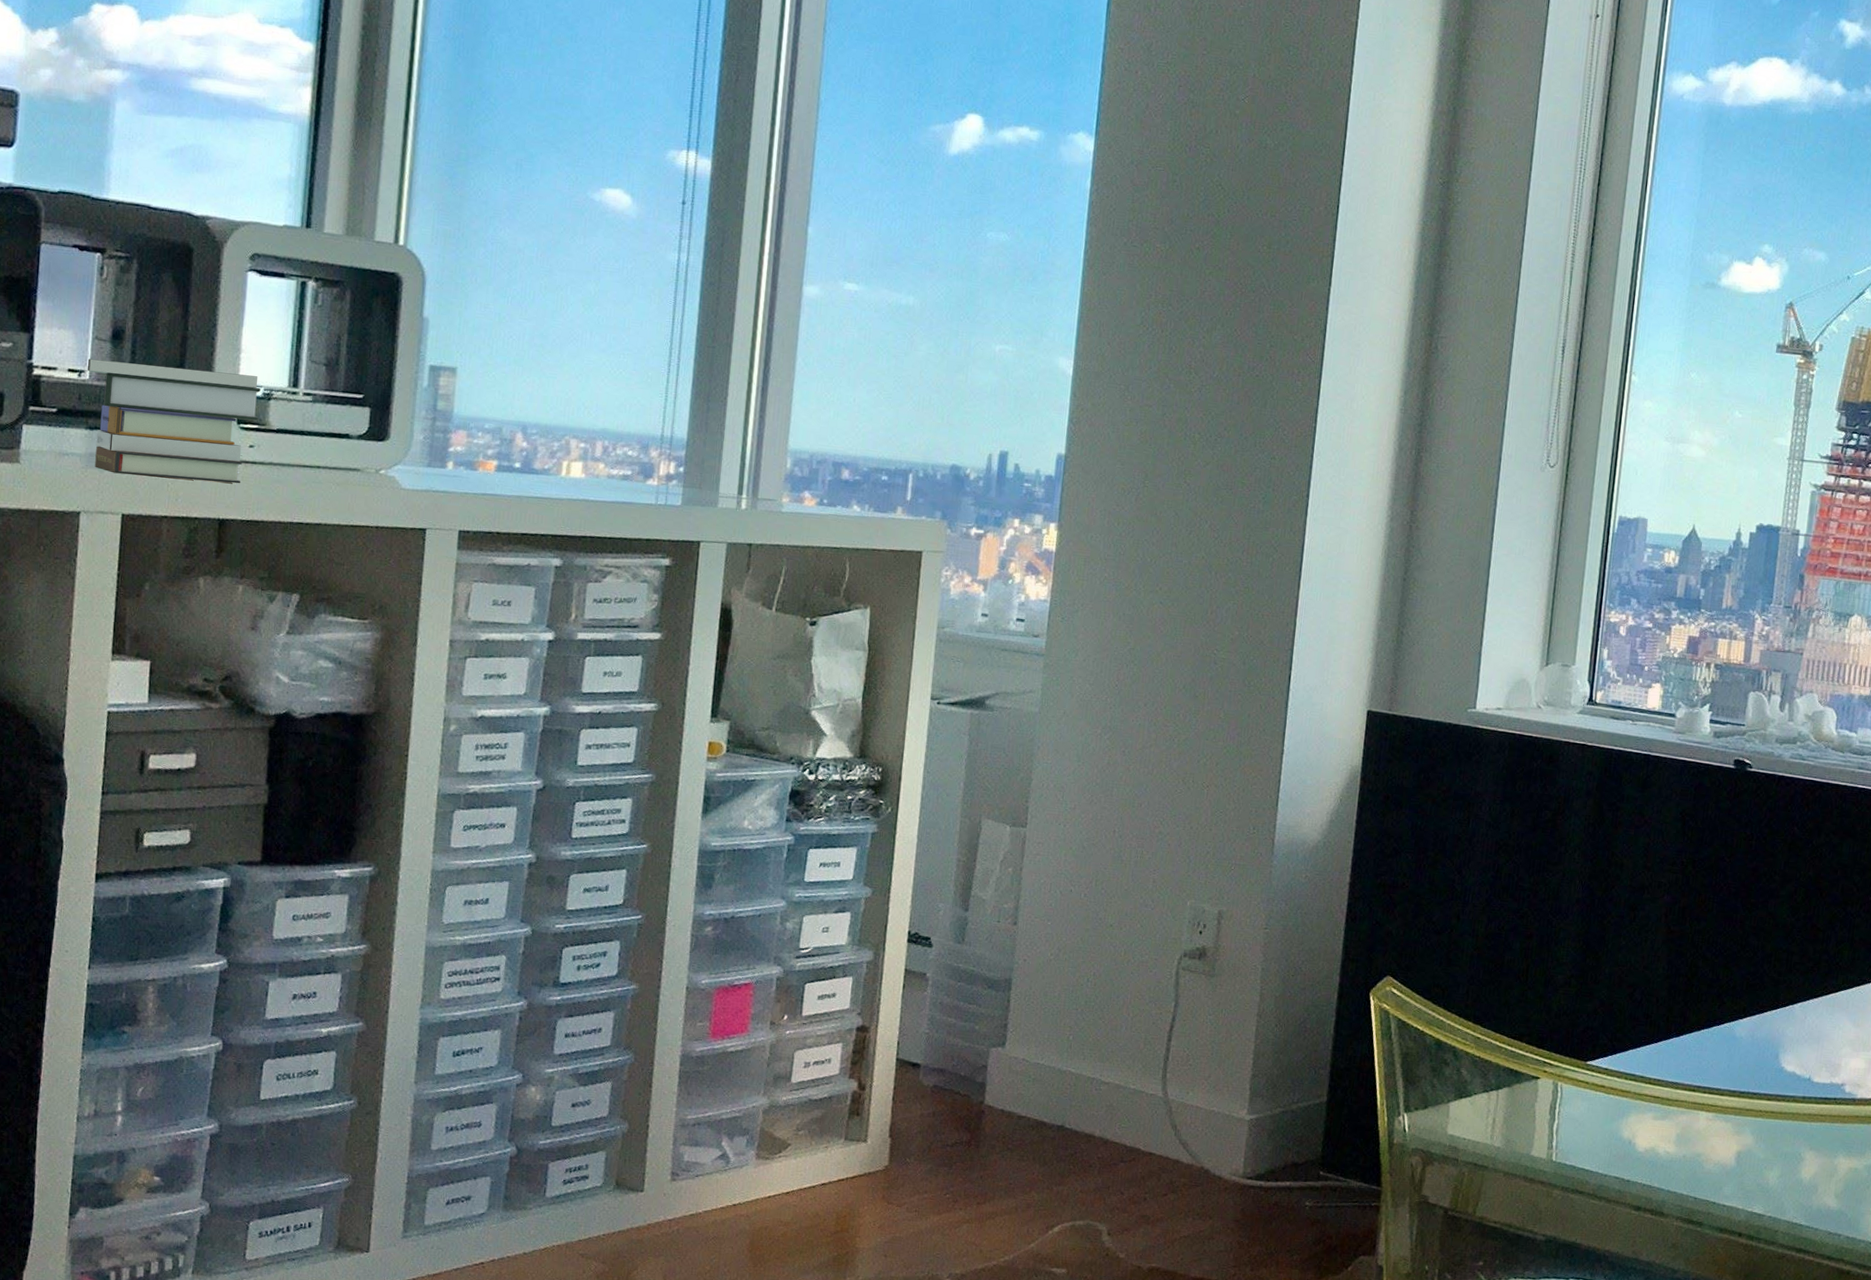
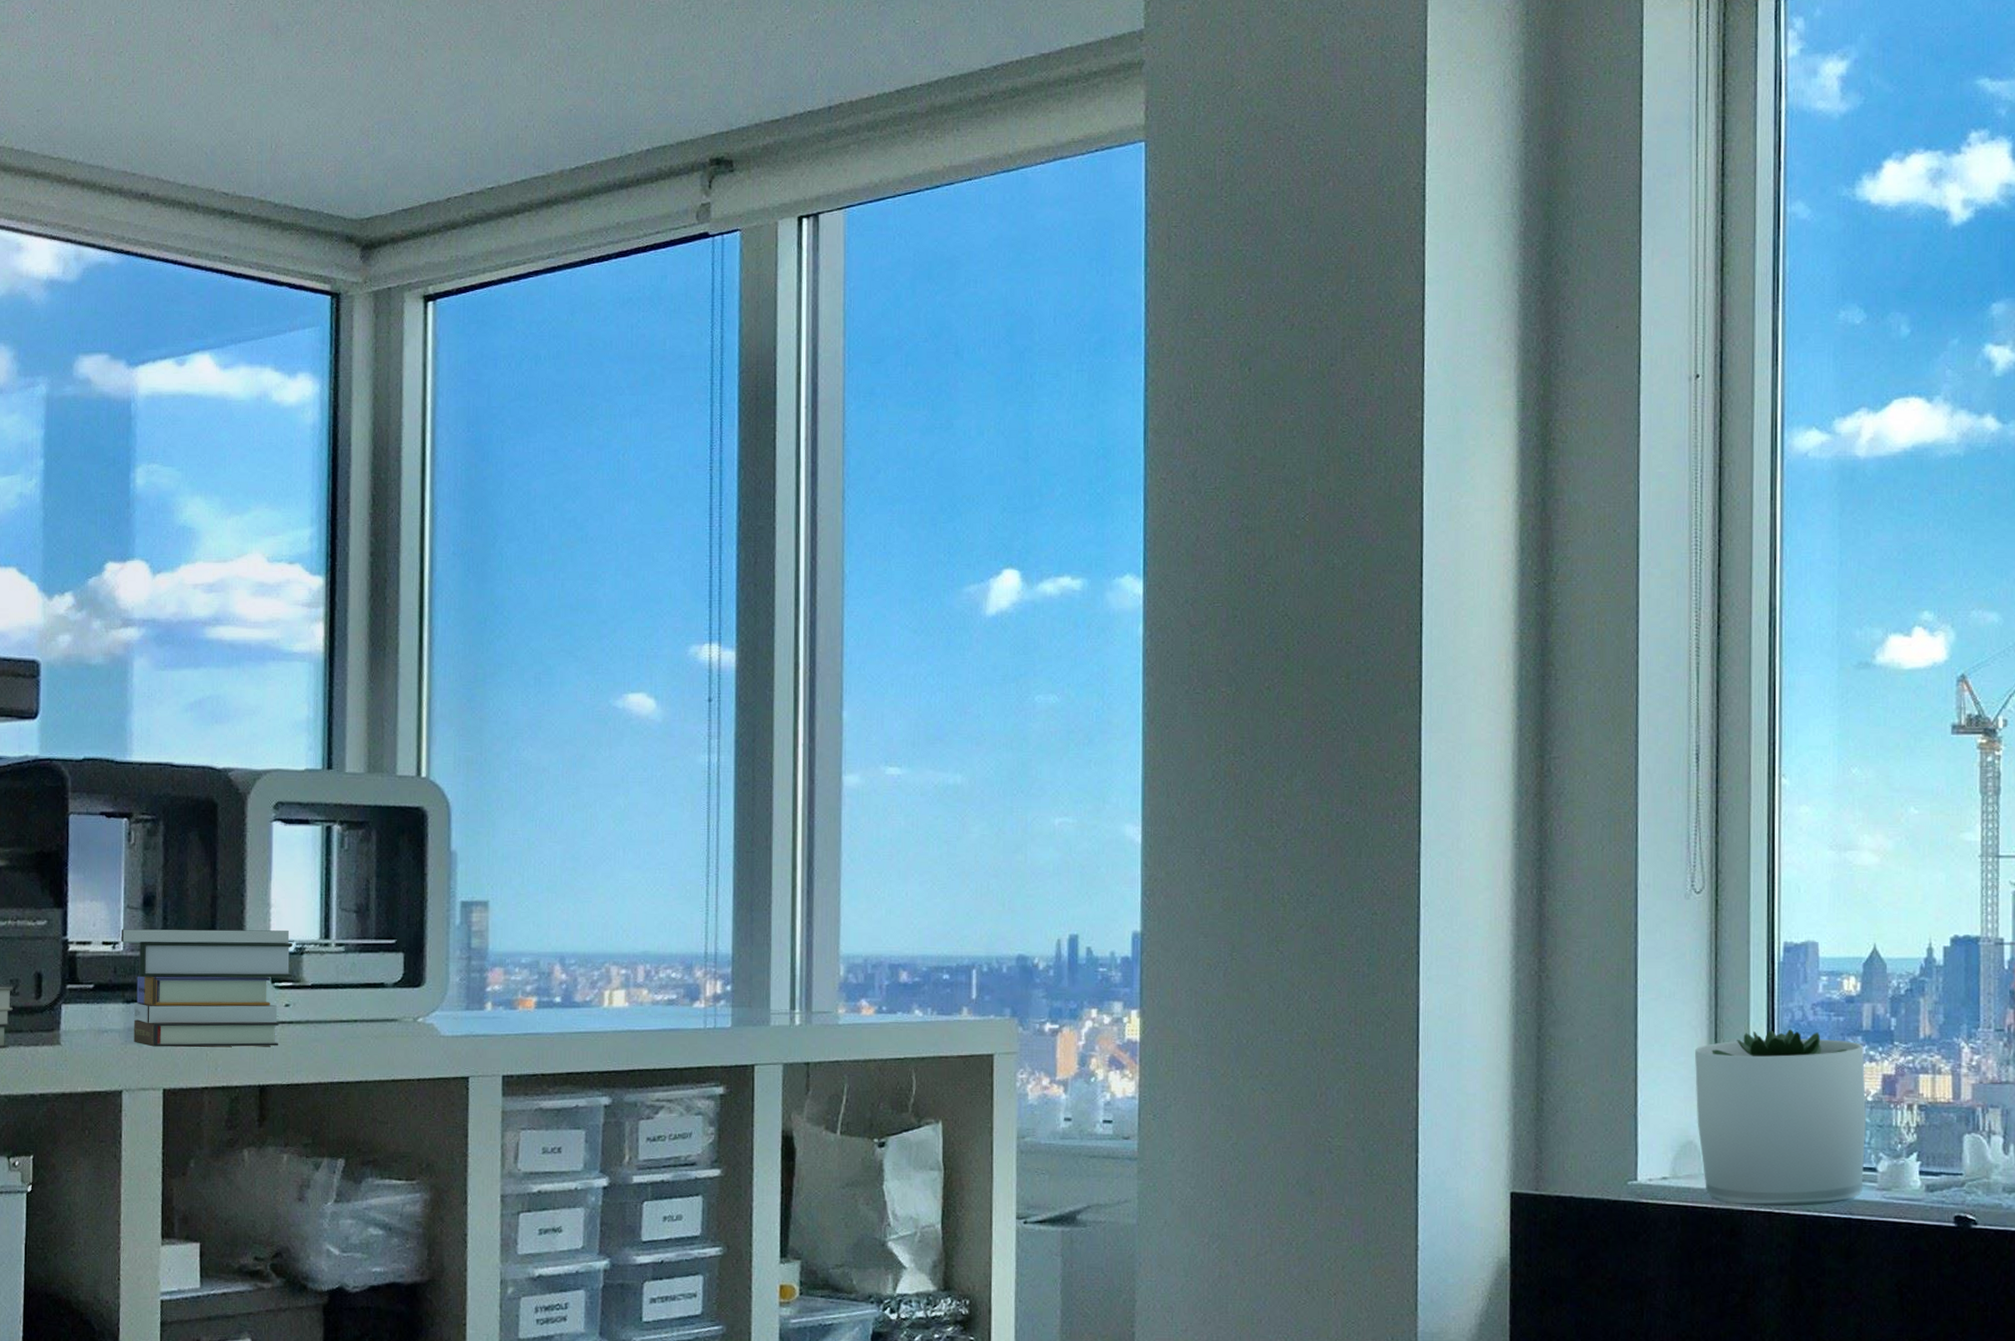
planter: none [1531,589,1676,742] -> present [1694,1029,1867,1207]

